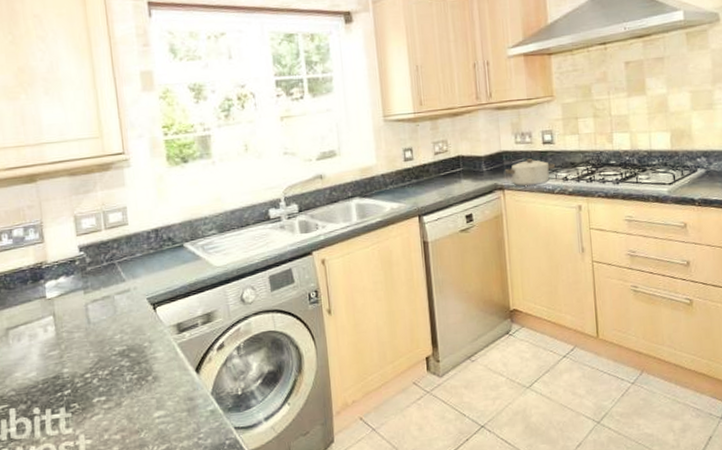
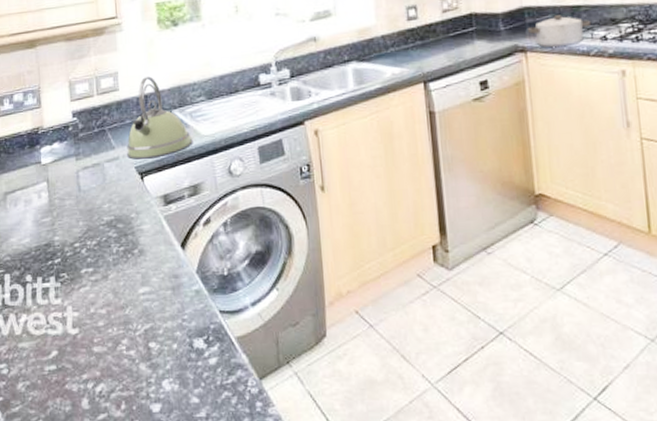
kettle: none [138,211,206,291] -> present [127,76,193,160]

